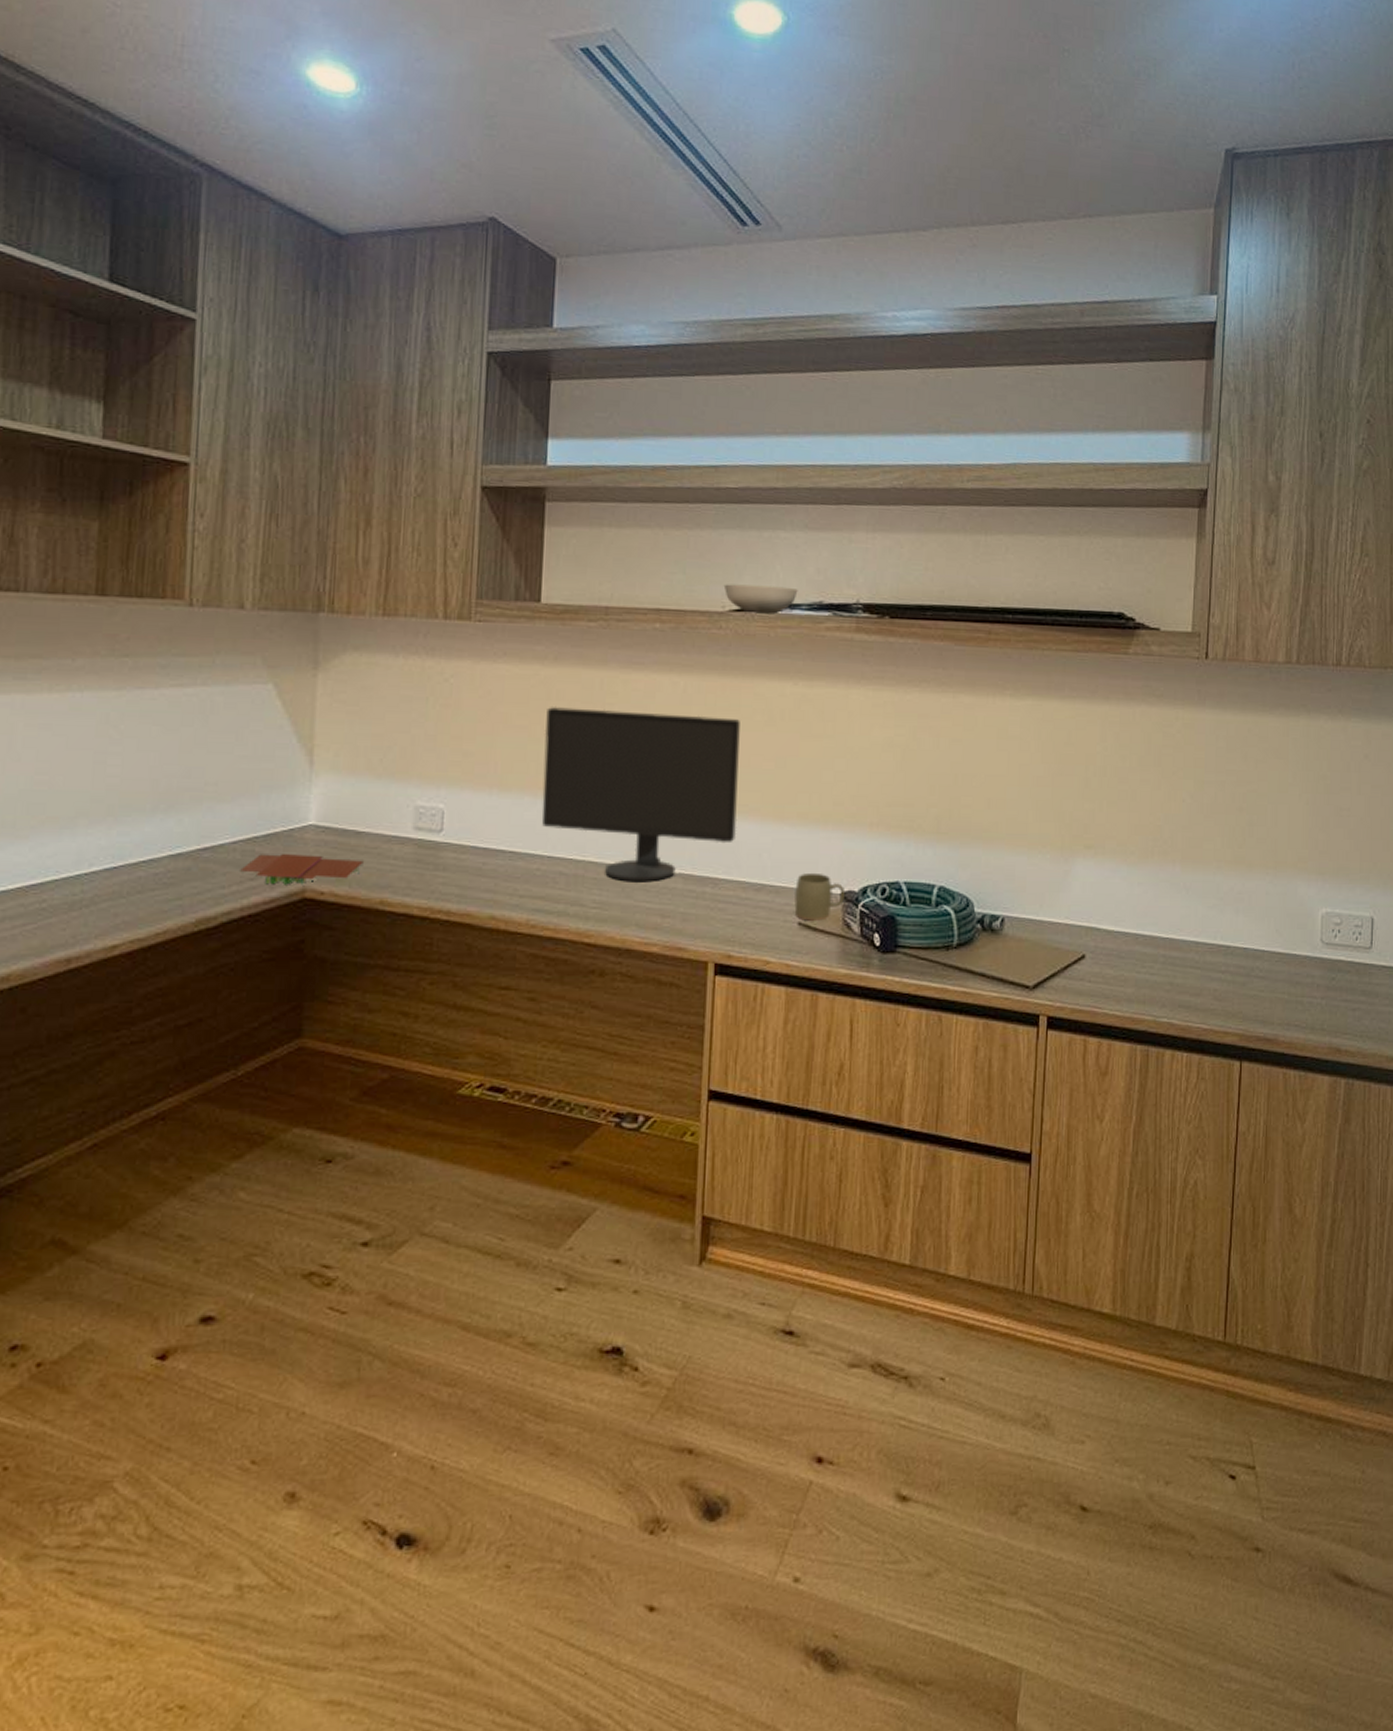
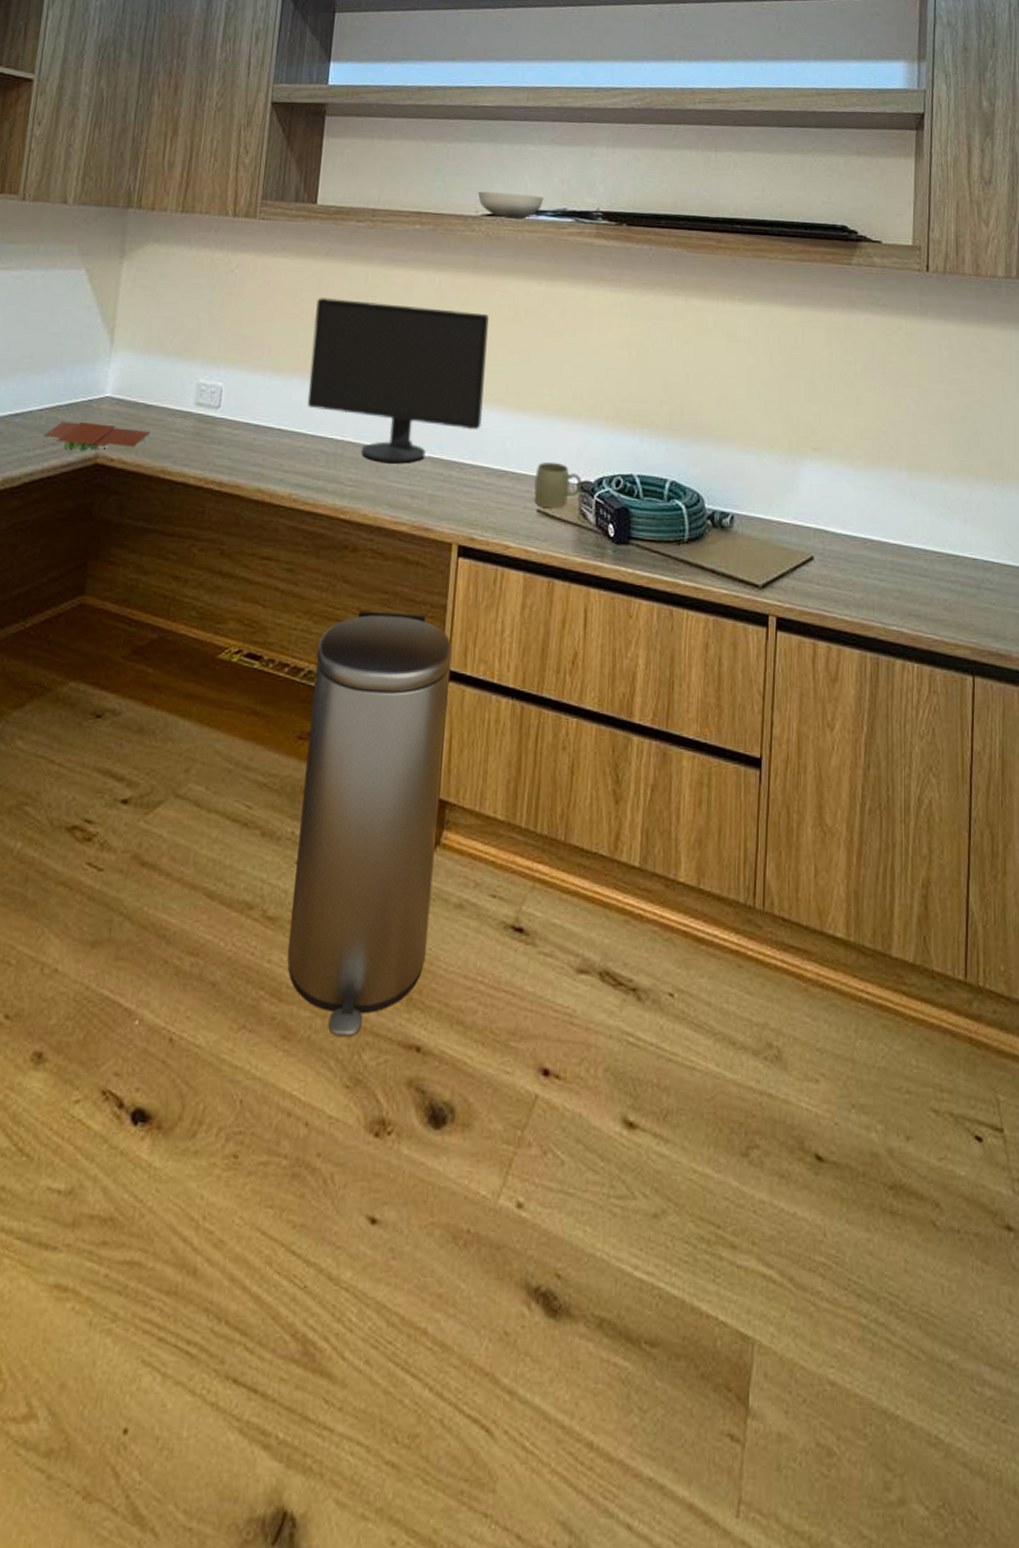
pedal bin: none [550,1035,712,1448] -> present [287,610,452,1037]

